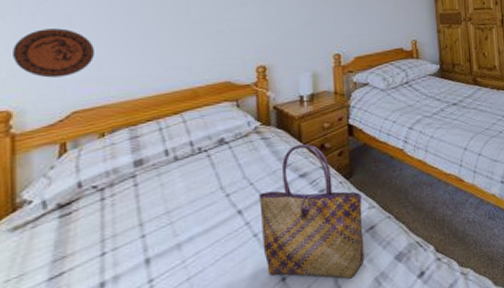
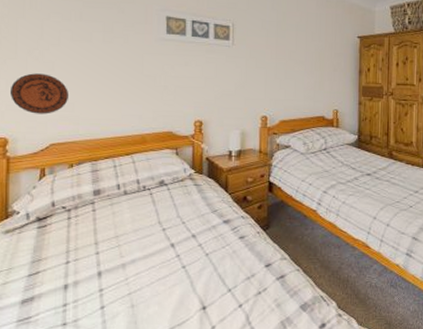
tote bag: present [259,144,365,279] -> none [189,194,275,318]

